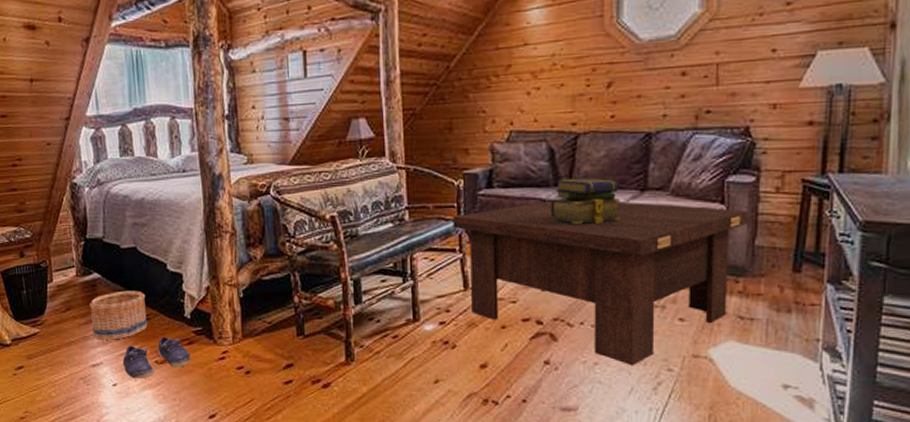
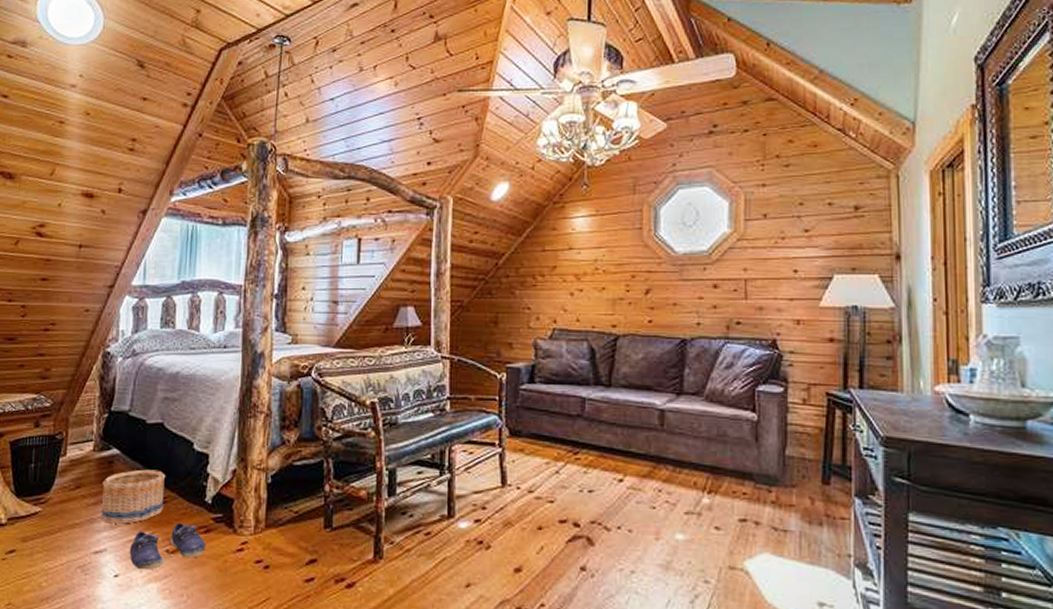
coffee table: present [453,200,748,366] -> none [493,399,778,576]
stack of books: present [550,178,621,224] -> none [590,378,658,425]

